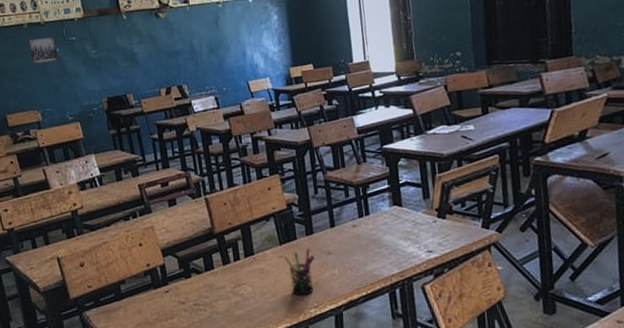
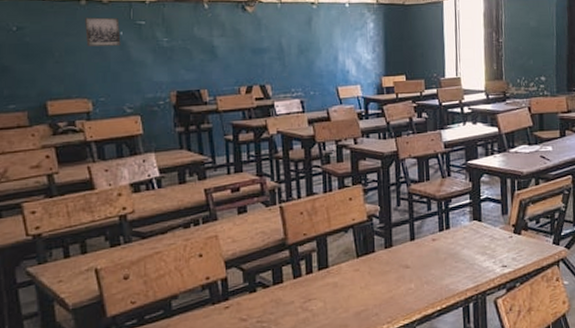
pen holder: present [283,248,315,296] -> none [359,261,392,311]

